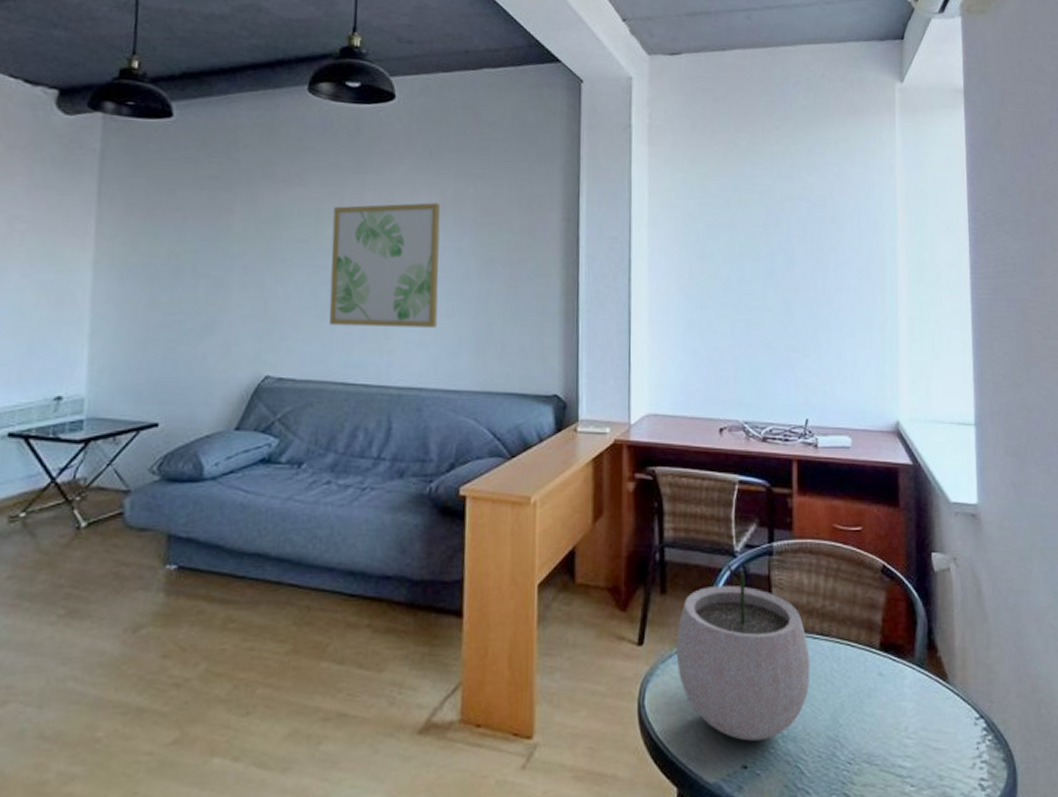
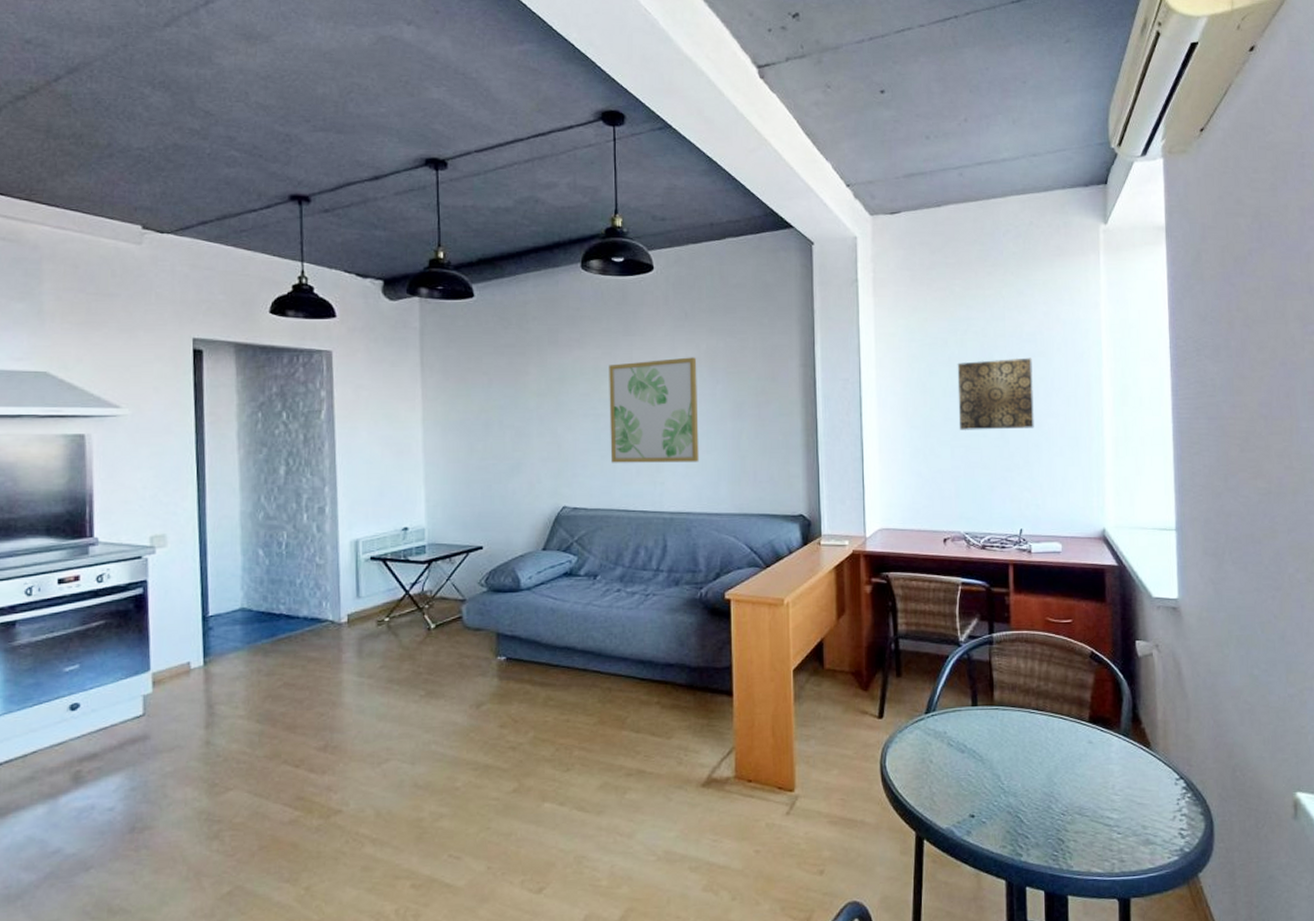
plant pot: present [676,562,810,741] -> none [911,650,1028,796]
wall art: none [739,223,823,304] -> present [957,358,1034,430]

